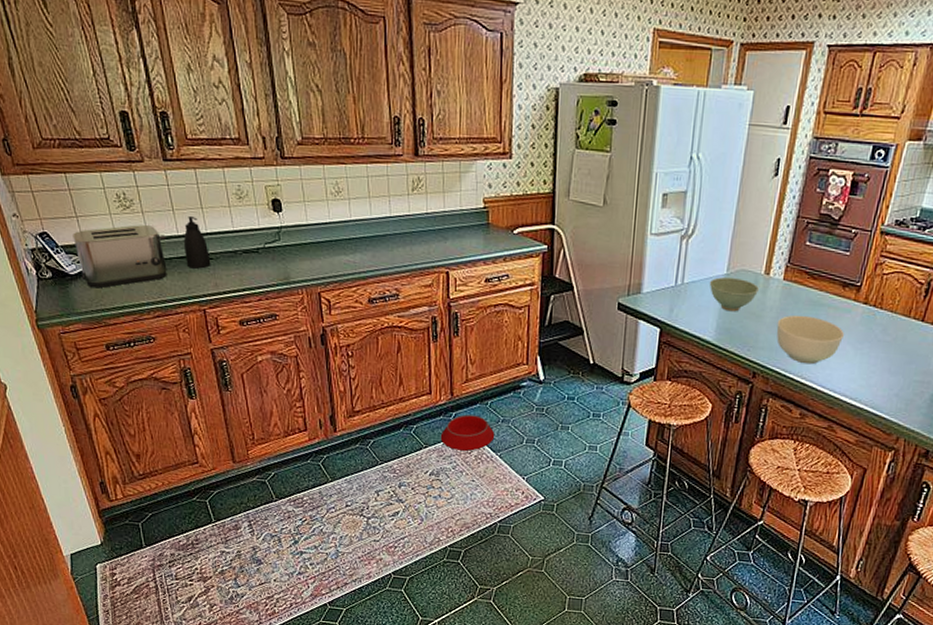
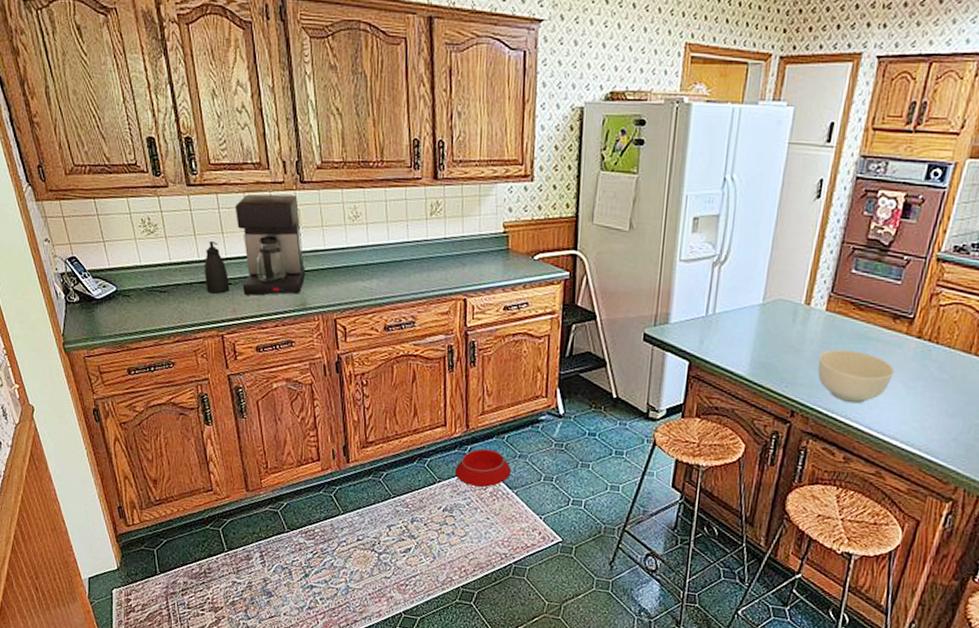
toaster: present [73,225,167,289] -> none [100,249,188,313]
coffee maker: none [214,169,289,270] -> present [234,194,306,296]
bowl: present [709,277,759,312] -> none [743,307,798,345]

